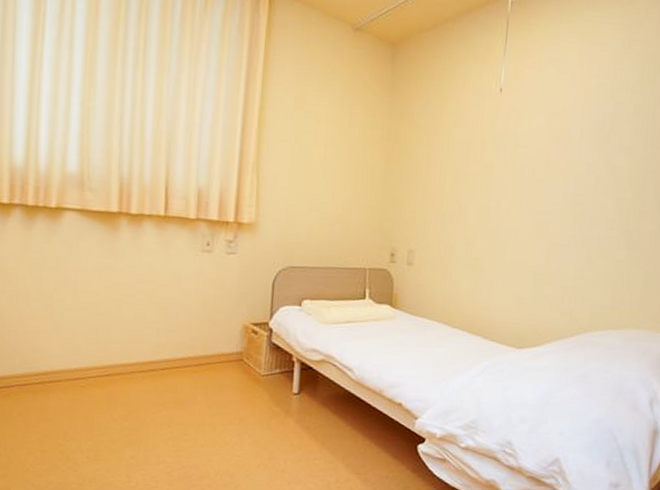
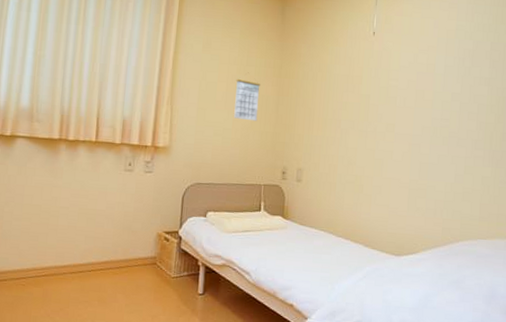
calendar: none [333,134,366,194] -> present [234,72,260,121]

